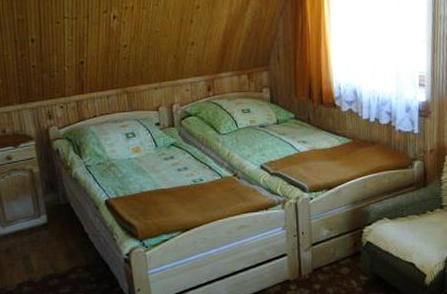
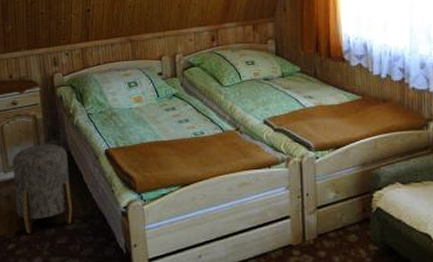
stool: none [10,197,75,285] -> present [13,144,72,234]

